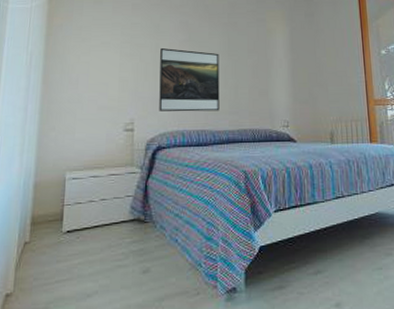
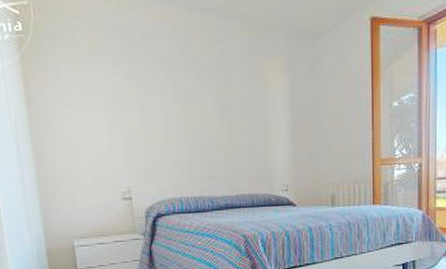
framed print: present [159,47,220,112] -> none [148,109,216,179]

